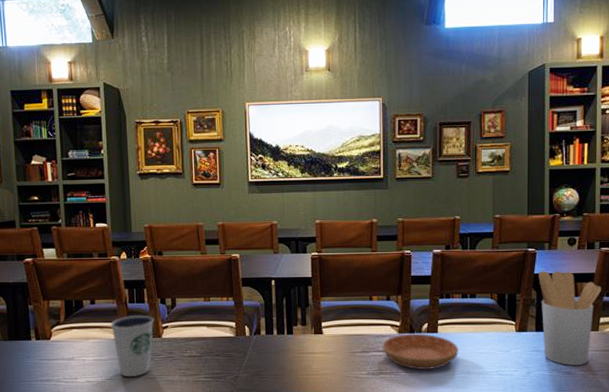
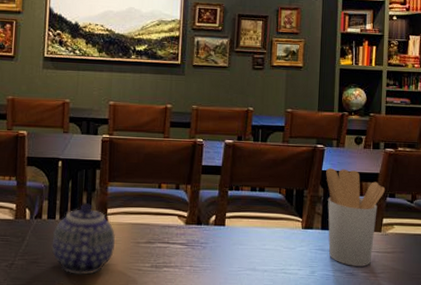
teapot: none [272,318,331,384] -> present [51,203,115,275]
saucer: present [383,333,458,369] -> none [168,225,245,265]

